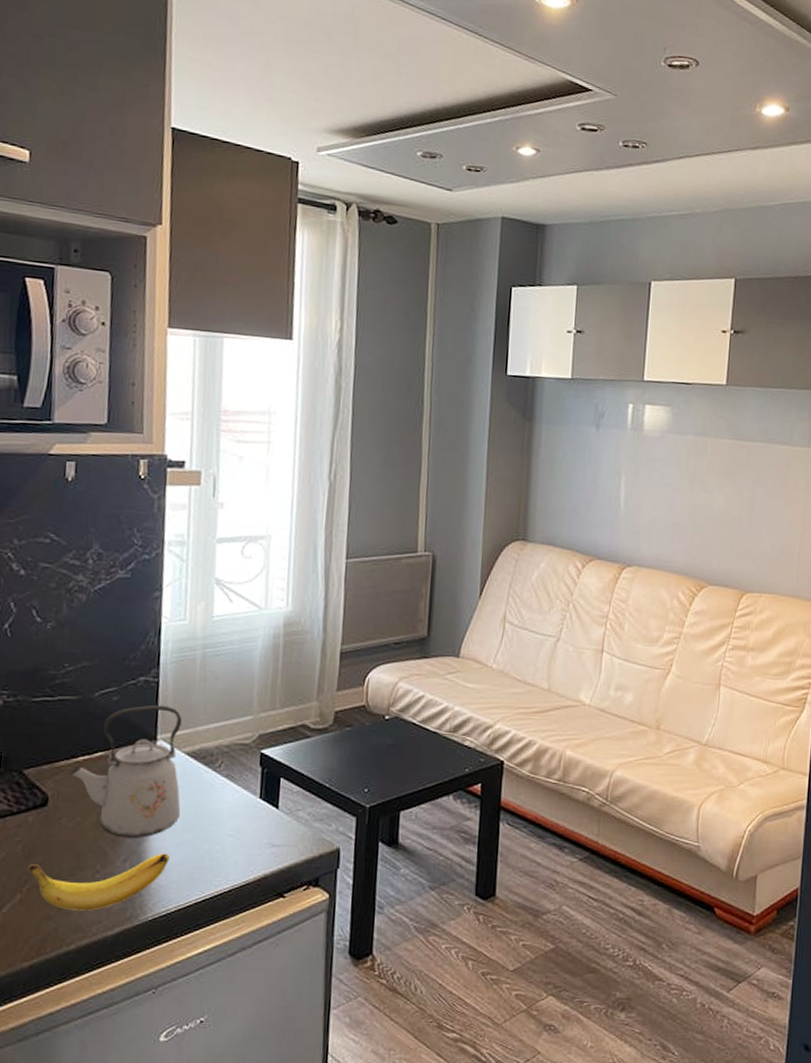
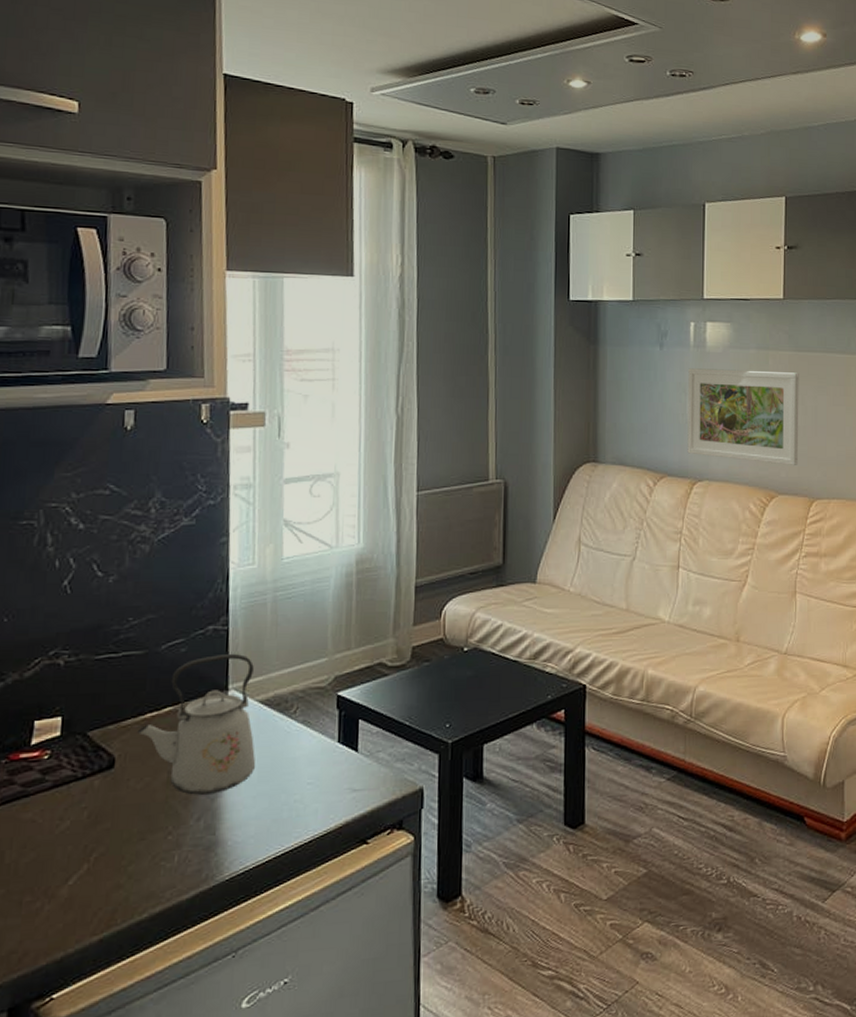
banana: present [27,853,170,911] -> none [94,807,246,877]
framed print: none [618,451,738,556] -> present [687,368,799,465]

